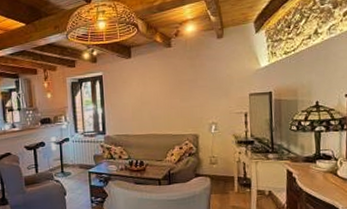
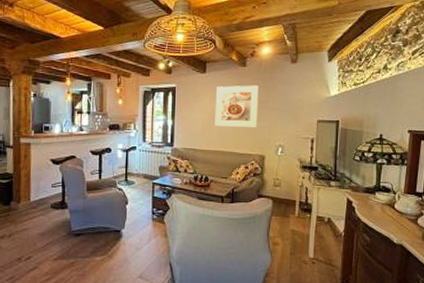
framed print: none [143,65,188,110] -> present [215,85,259,128]

